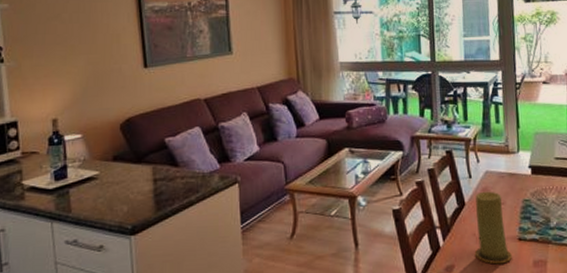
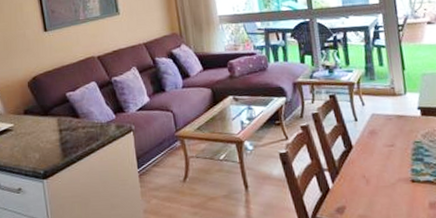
candle: present [474,191,512,264] -> none [363,133,406,206]

